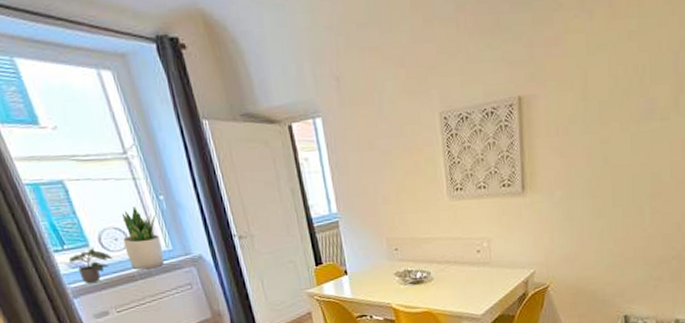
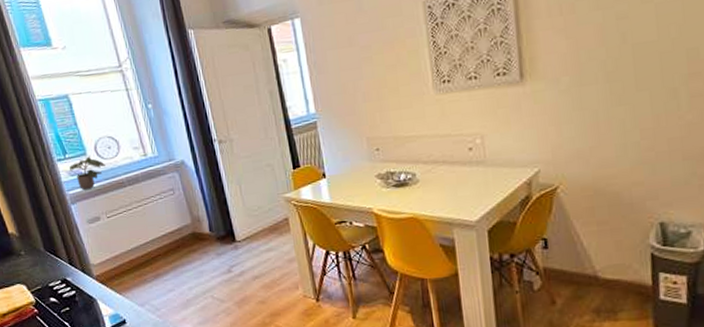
planter: present [121,206,164,270] -> none [115,115,150,177]

